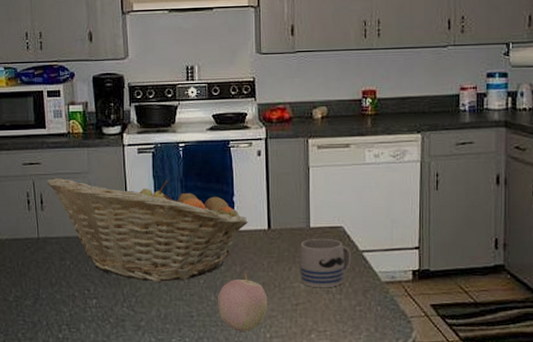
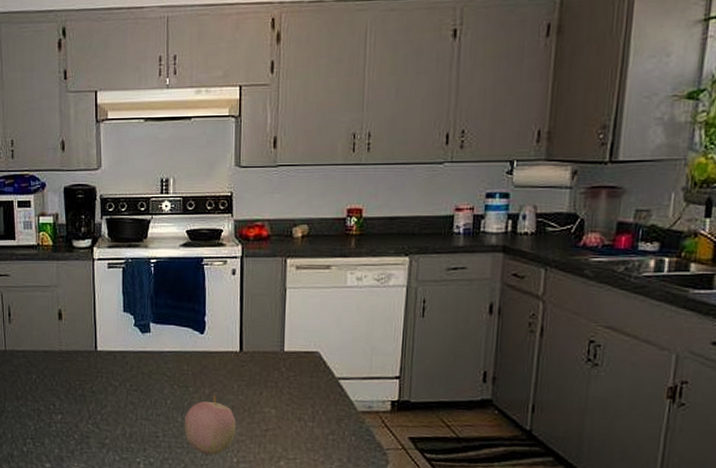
fruit basket: present [47,177,248,282] -> none [15,290,219,401]
mug: present [299,238,352,287] -> none [271,363,327,414]

